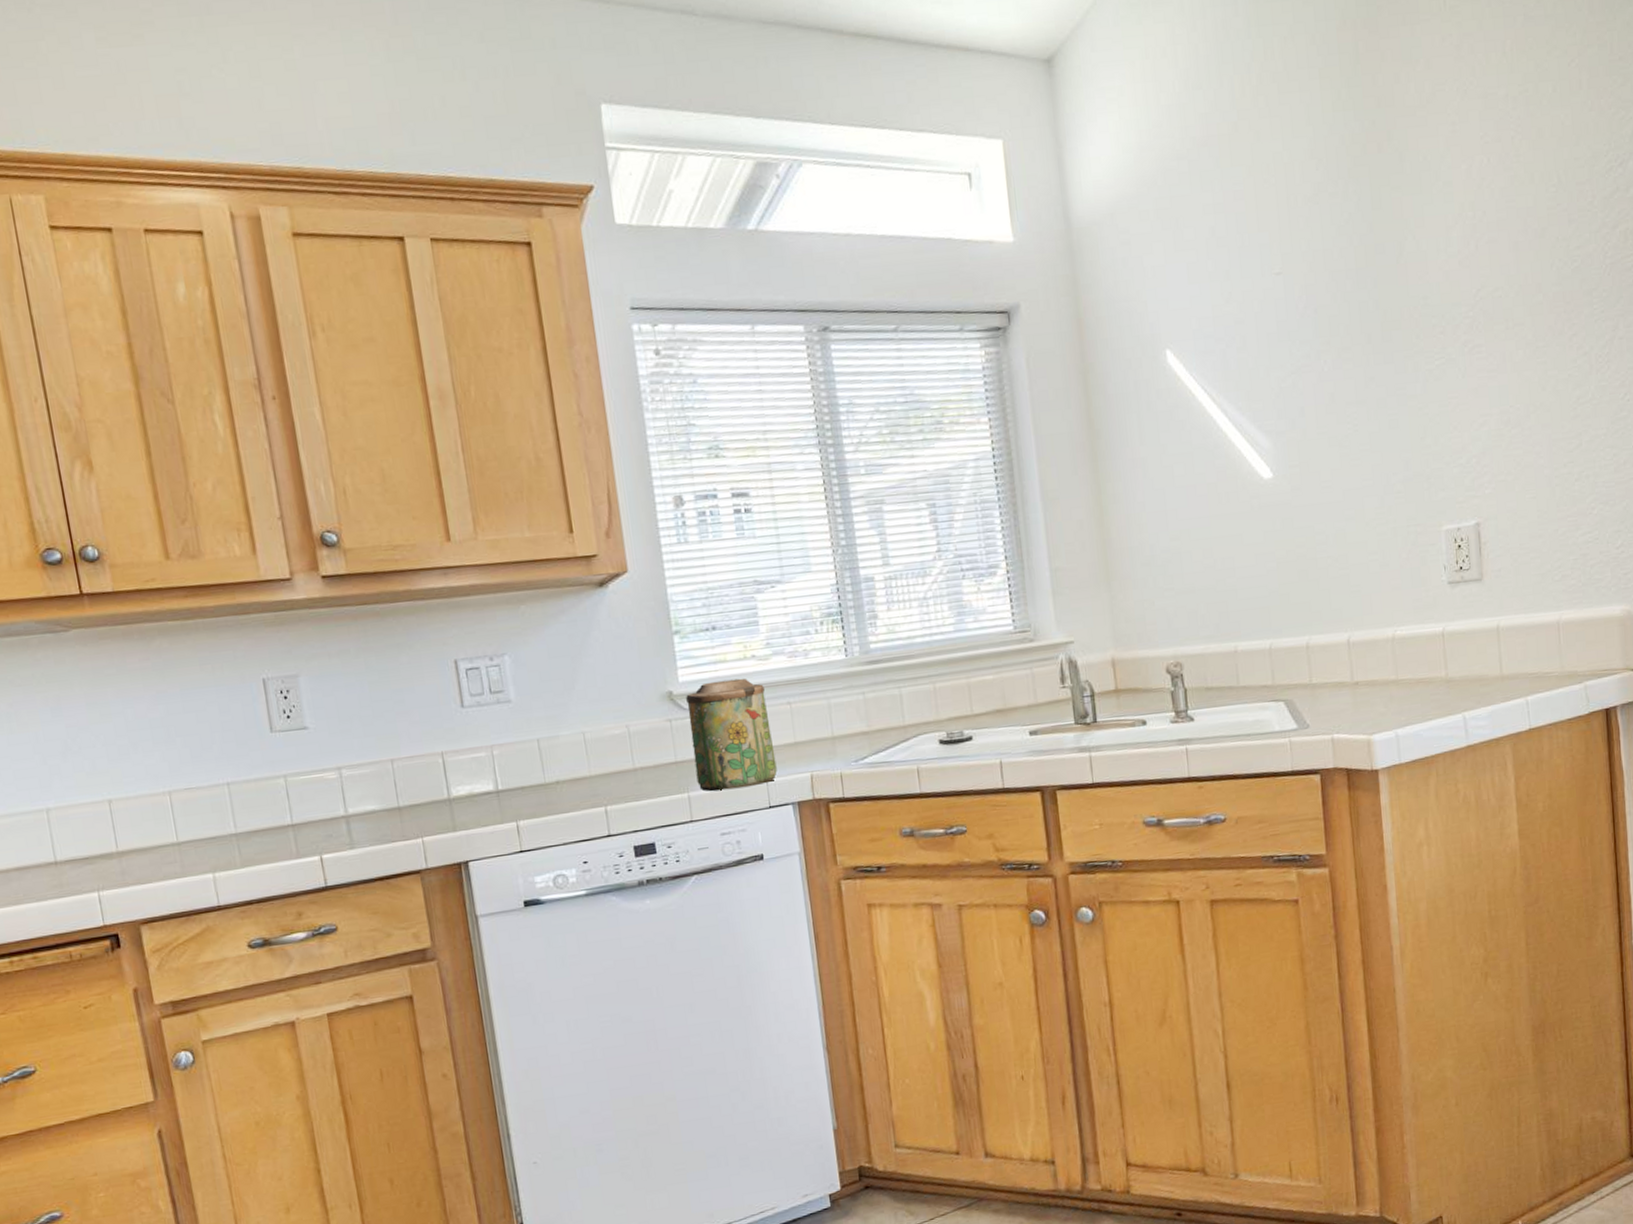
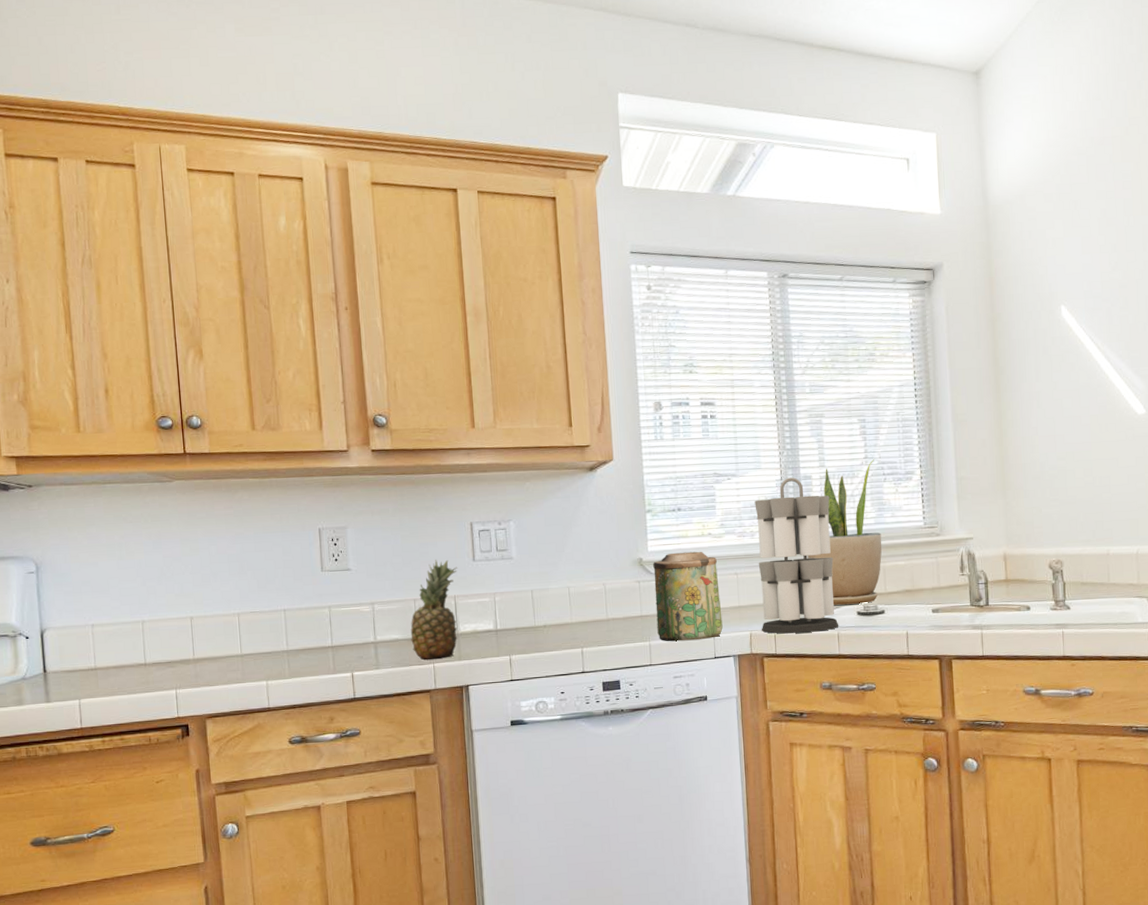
fruit: none [389,709,450,834] -> present [410,560,458,660]
spice rack: none [806,580,919,773] -> present [754,477,839,634]
potted plant: none [875,551,966,734] -> present [808,458,882,605]

